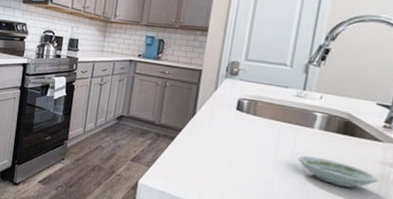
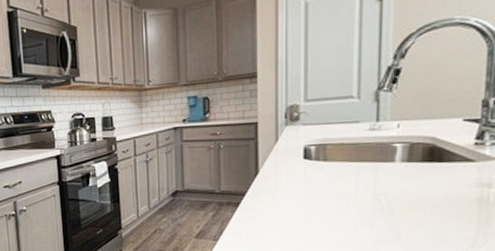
saucer: present [297,155,379,188] -> none [381,192,477,220]

